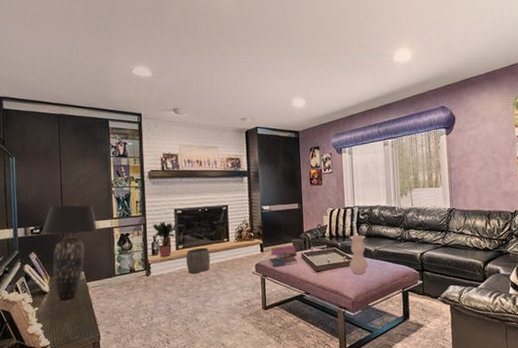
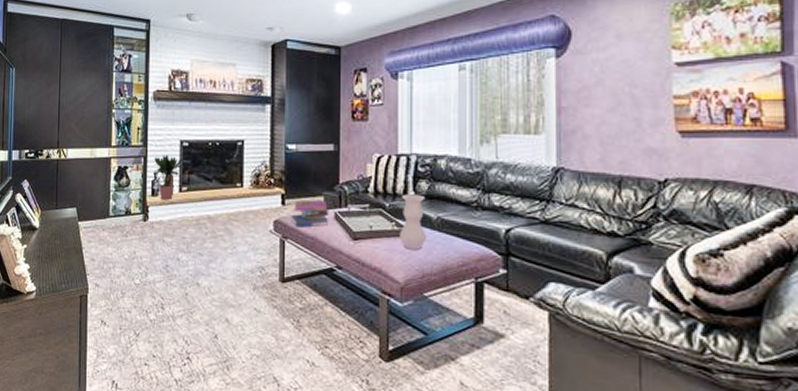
table lamp: present [41,205,97,300] -> none [35,126,94,240]
woven basket: present [186,247,210,274] -> none [189,192,219,225]

